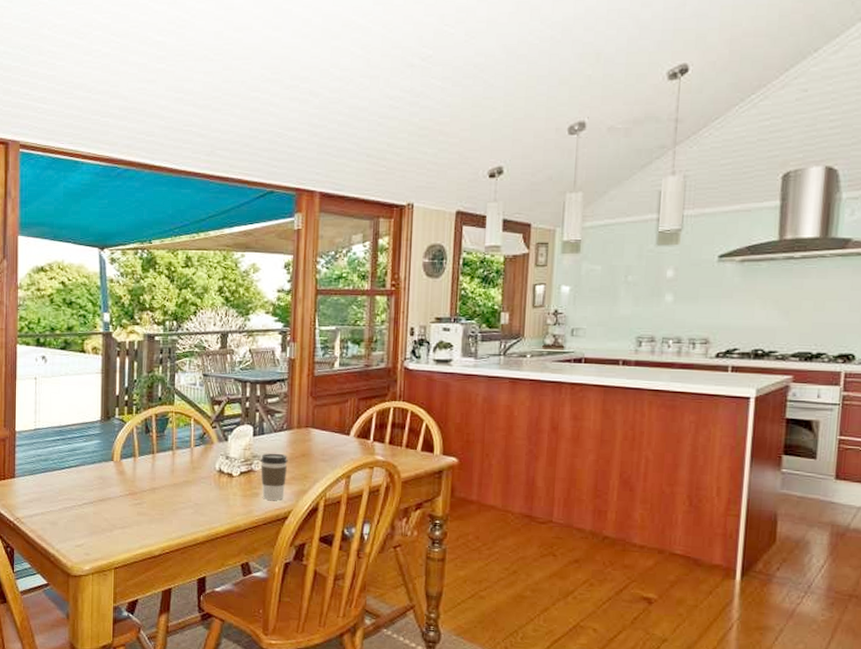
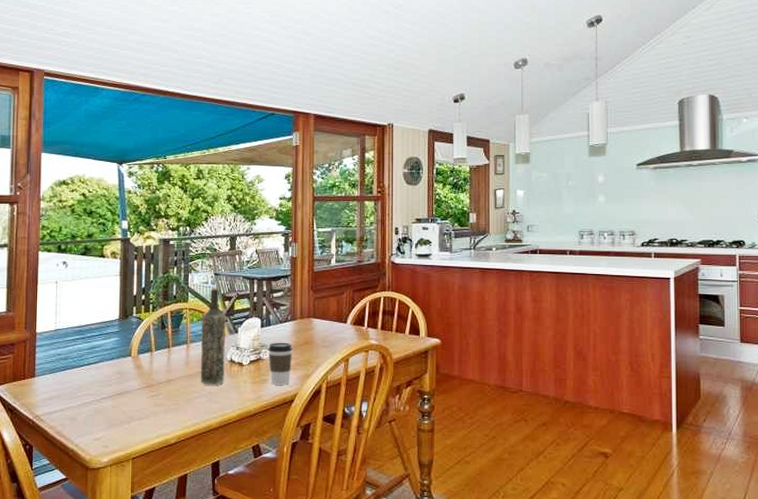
bottle: none [186,389,215,497] -> present [200,287,226,385]

